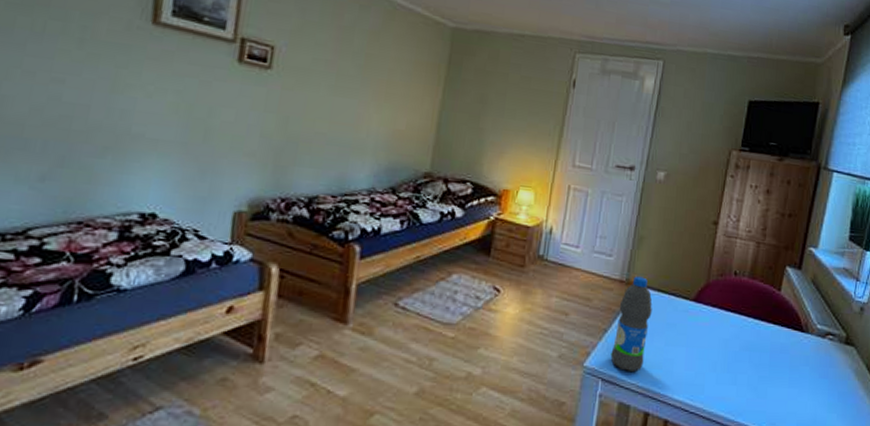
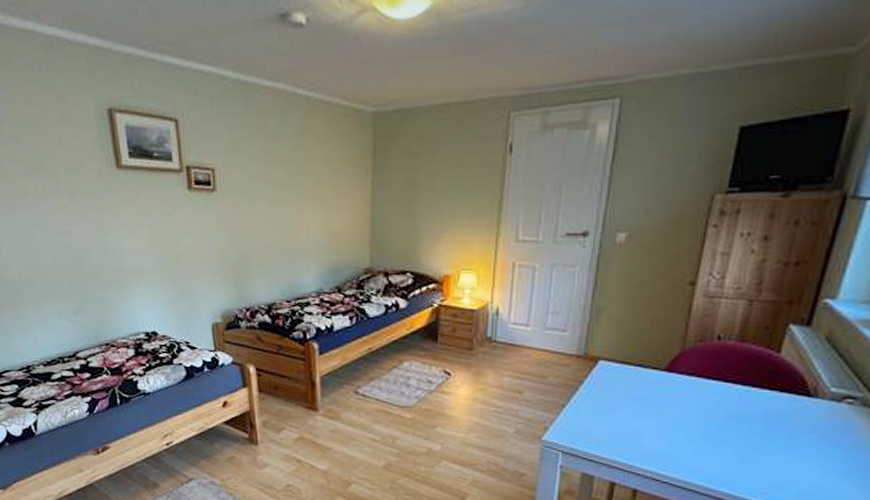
water bottle: present [610,276,653,371] -> none [570,350,616,444]

